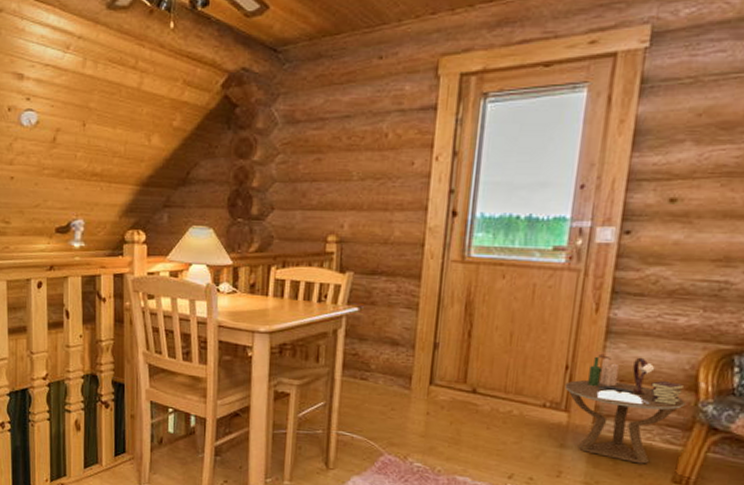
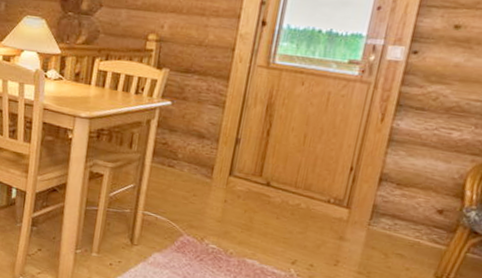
side table: present [564,355,686,464] -> none [348,160,452,260]

